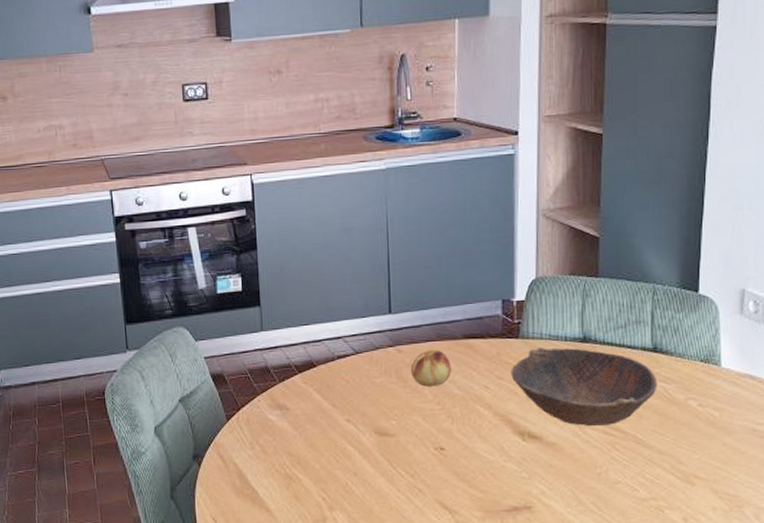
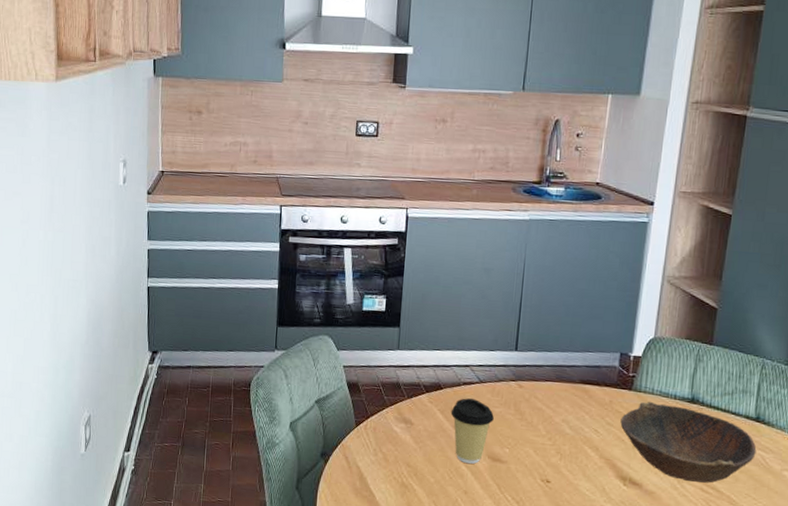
coffee cup: none [328,372,375,443] -> present [450,398,494,464]
fruit: present [411,349,451,387] -> none [528,388,566,423]

